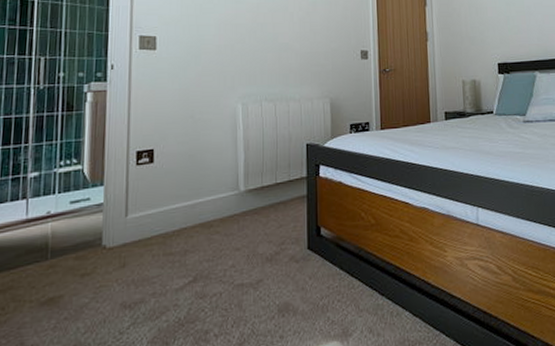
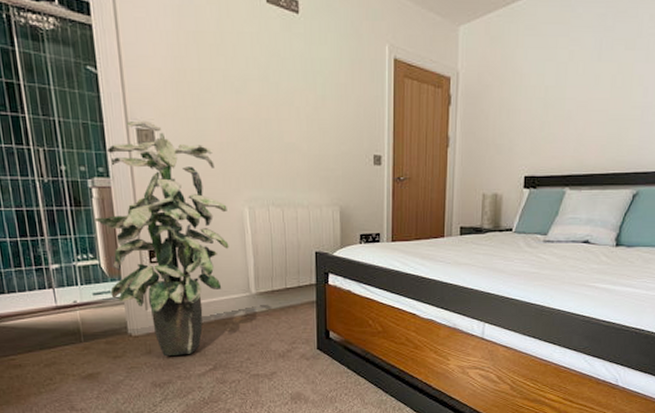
indoor plant: none [85,28,221,270] -> present [94,120,229,357]

